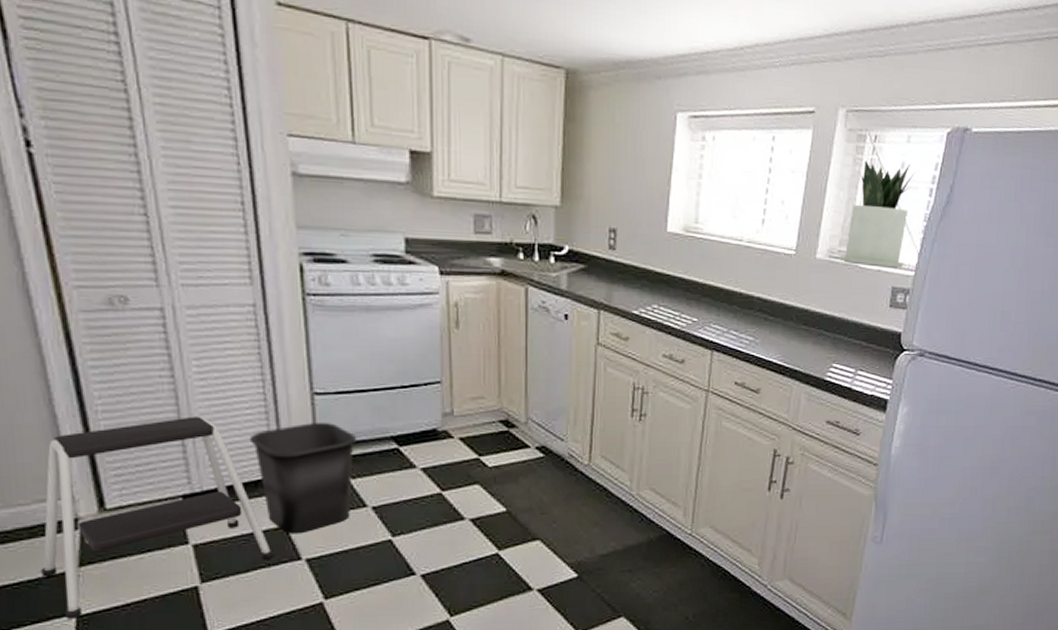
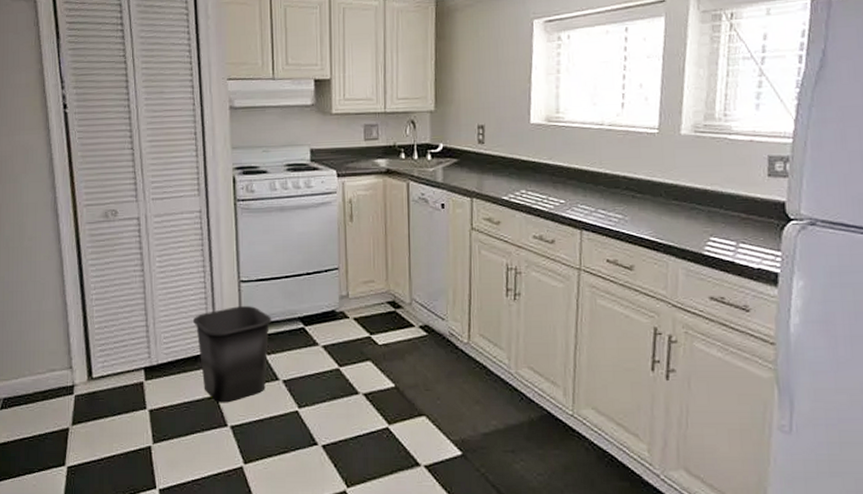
step stool: present [41,416,275,619] -> none [48,302,207,469]
planter: present [839,160,916,268] -> none [706,35,781,138]

